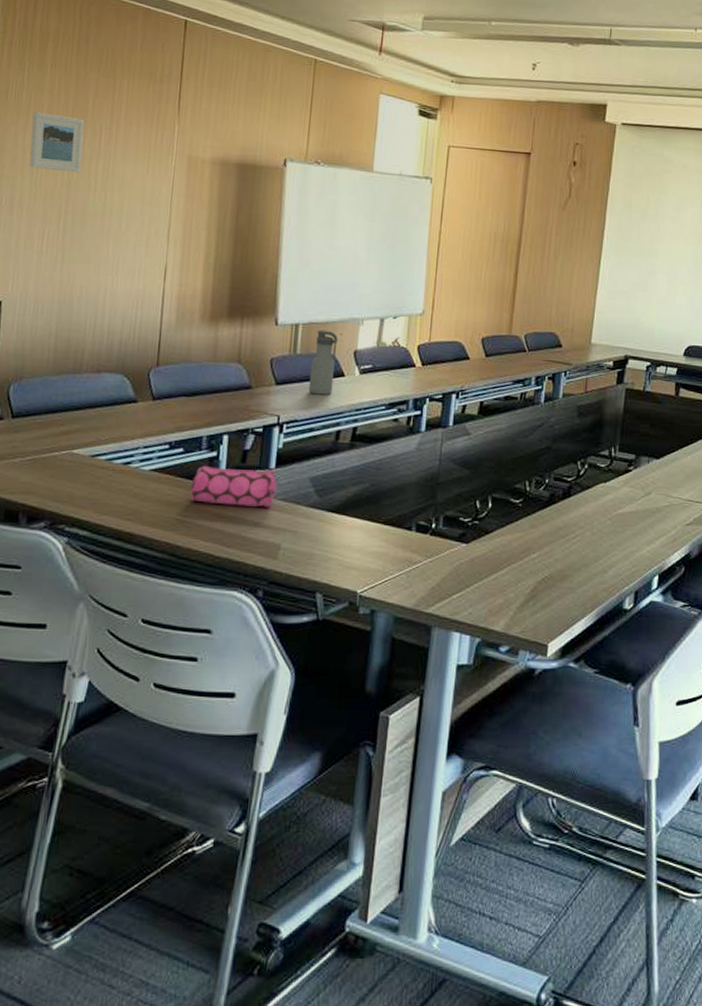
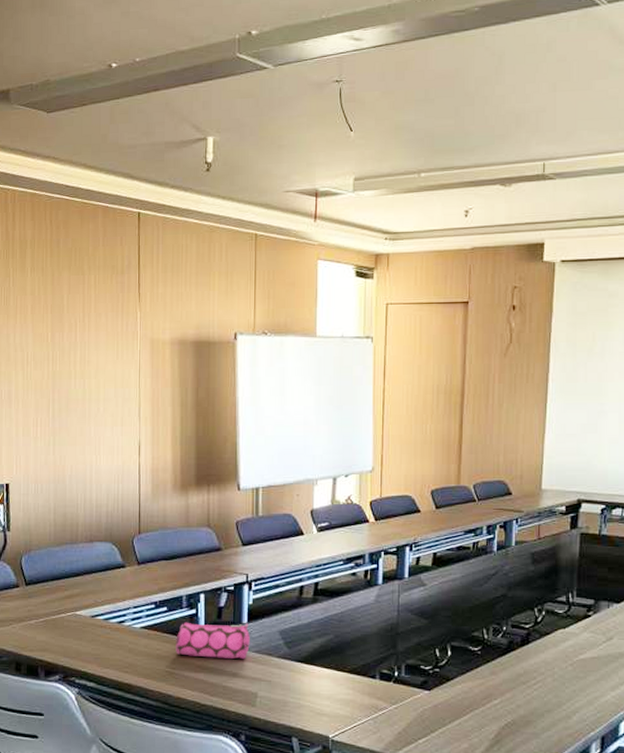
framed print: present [29,112,85,173] -> none [19,313,62,364]
water bottle: present [308,329,338,395] -> none [272,492,295,553]

